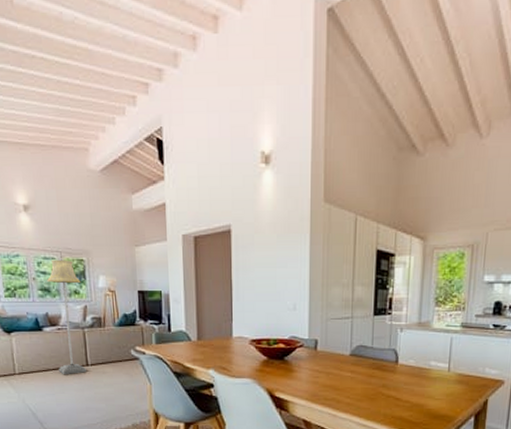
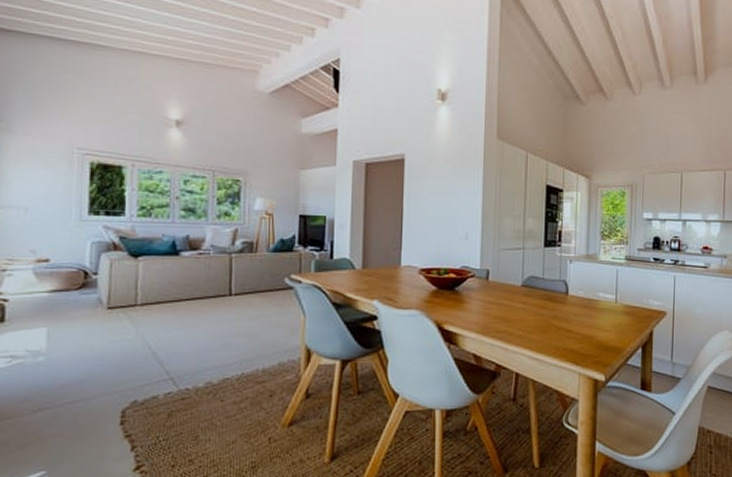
floor lamp: present [46,259,86,375] -> none [192,178,234,306]

